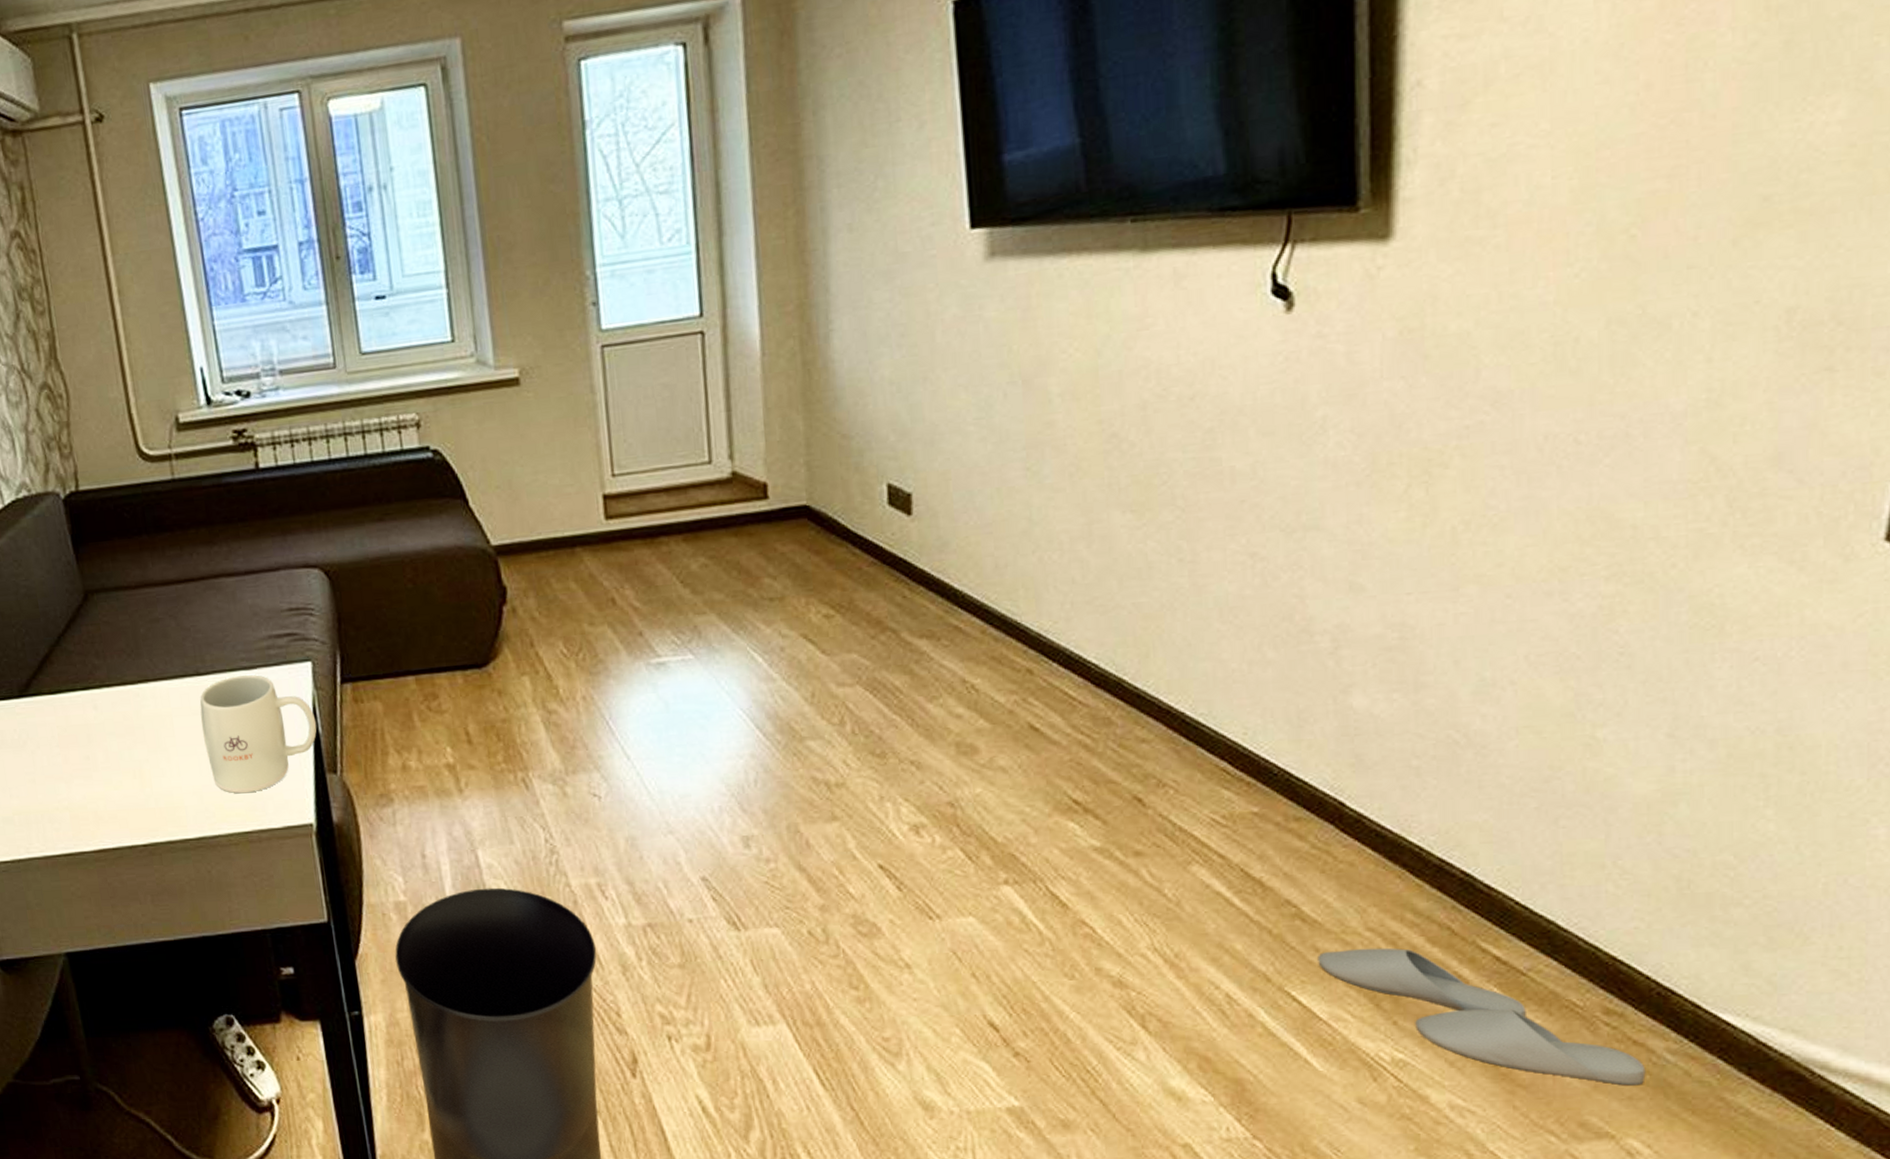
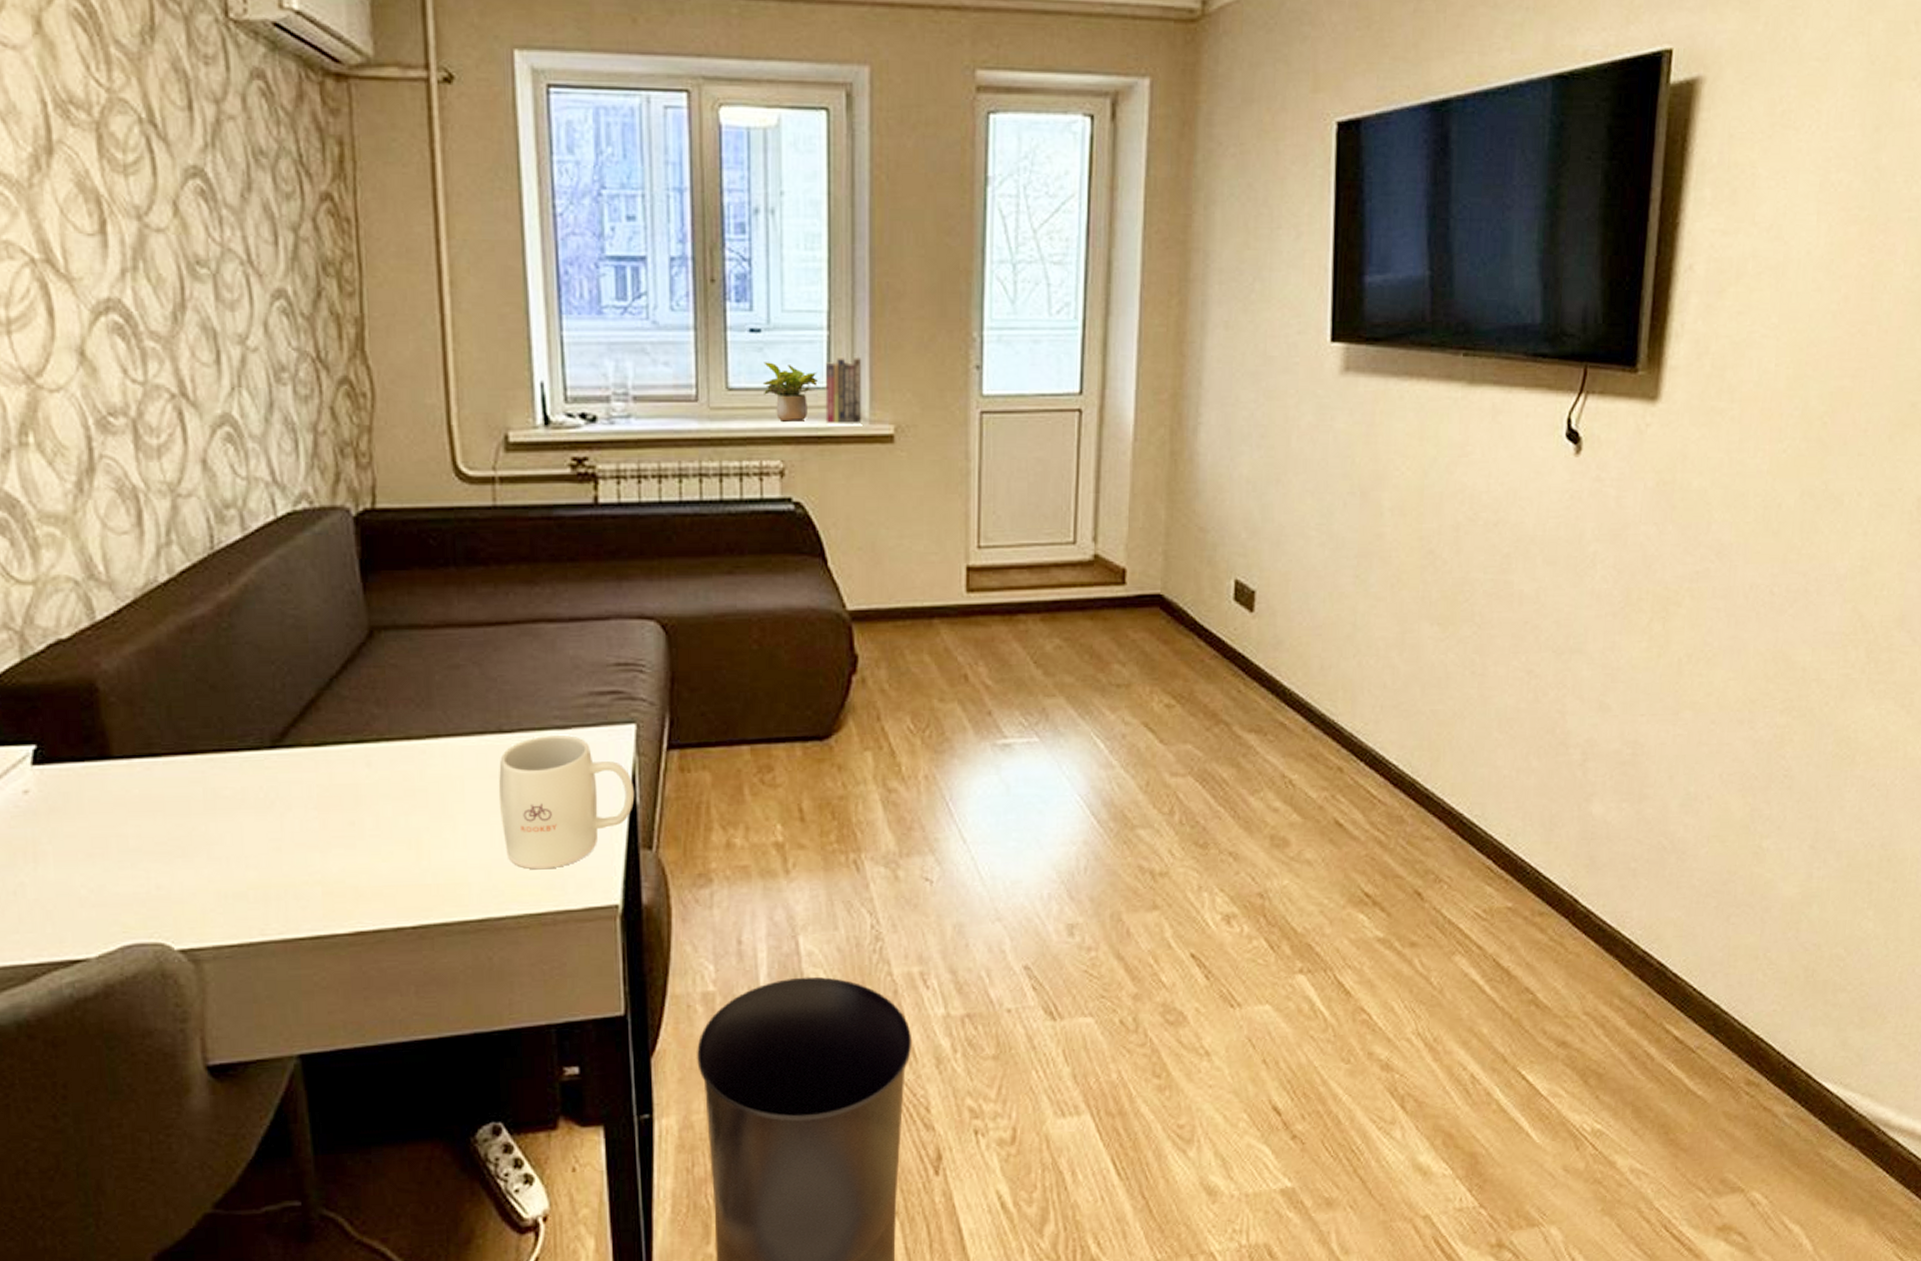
potted plant: none [391,324,443,379] -> present [762,362,818,423]
books: none [447,308,487,375] -> present [825,356,862,425]
slippers: present [1317,947,1646,1086] -> none [1544,1030,1770,1146]

